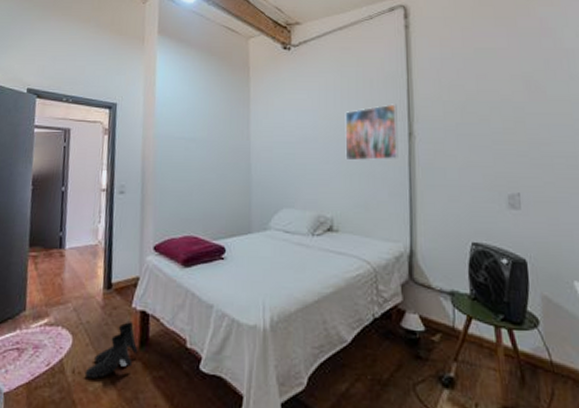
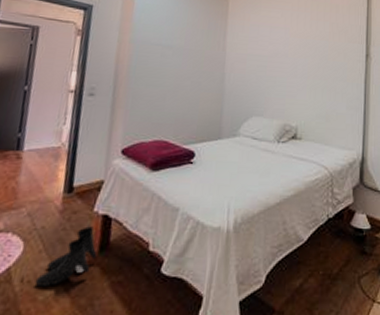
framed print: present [345,104,399,161] -> none [311,28,358,77]

